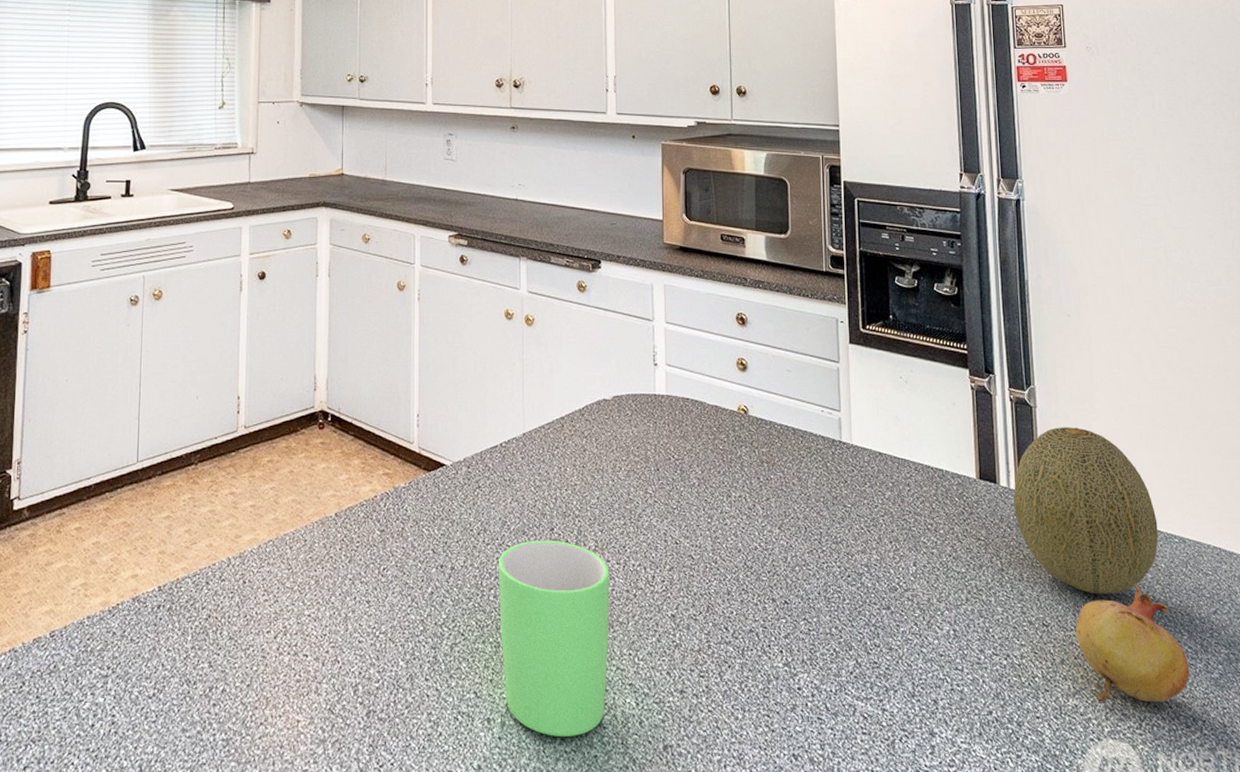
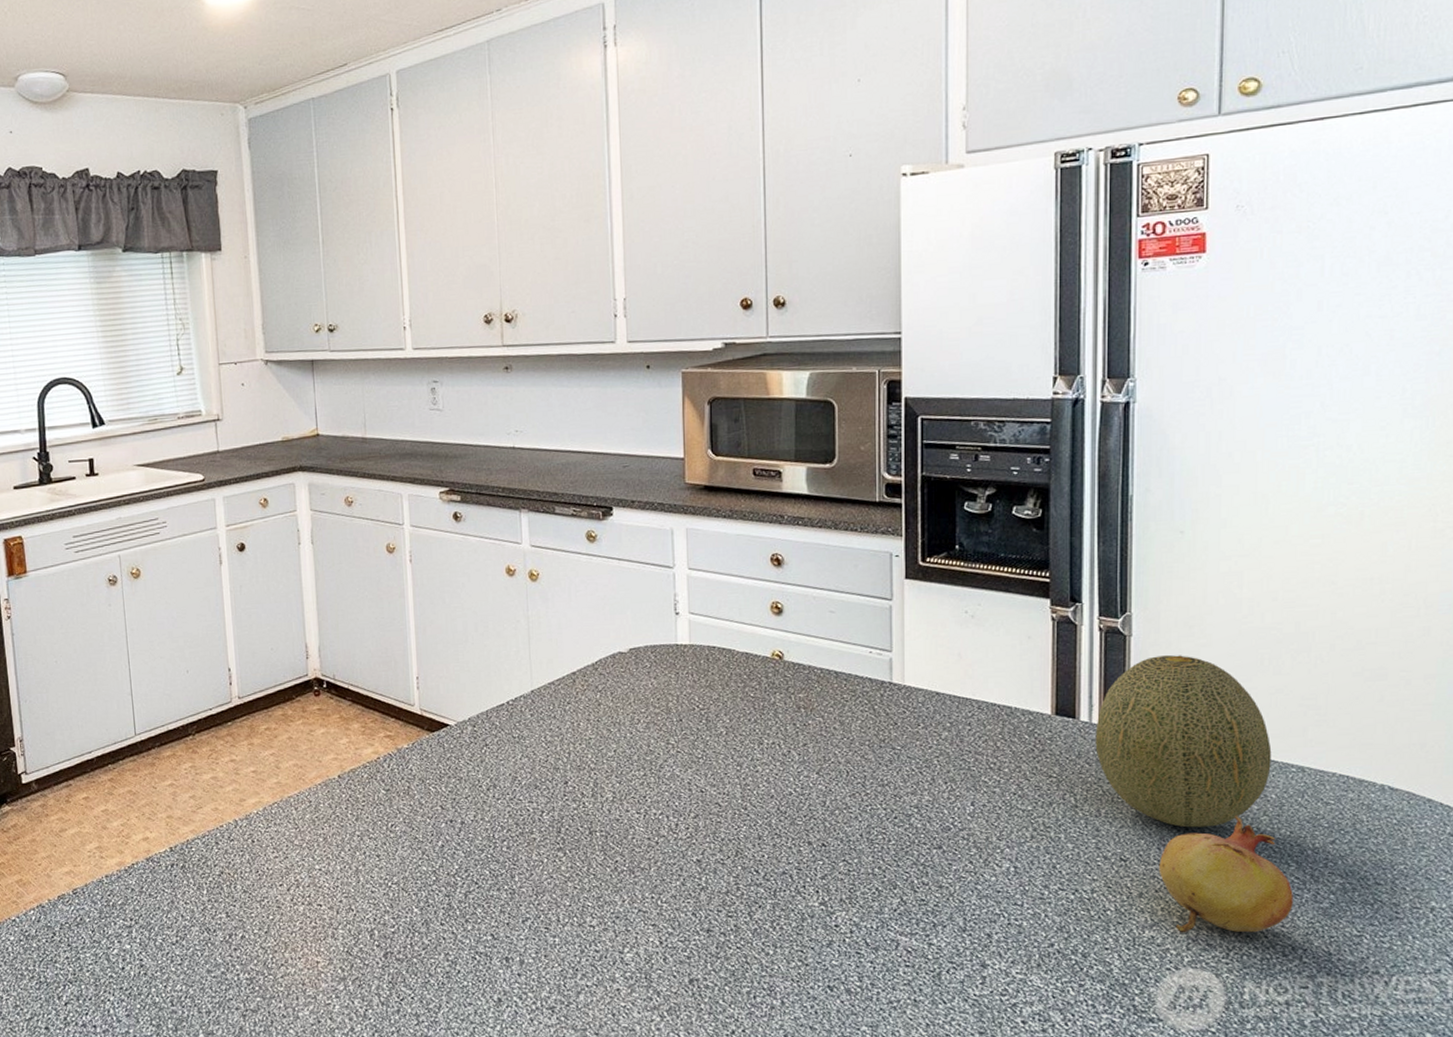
mug: present [498,540,610,736] -> none [510,793,630,973]

